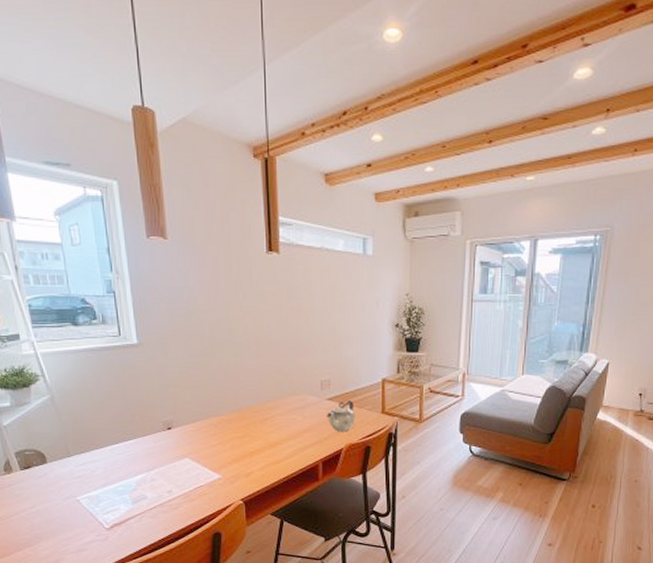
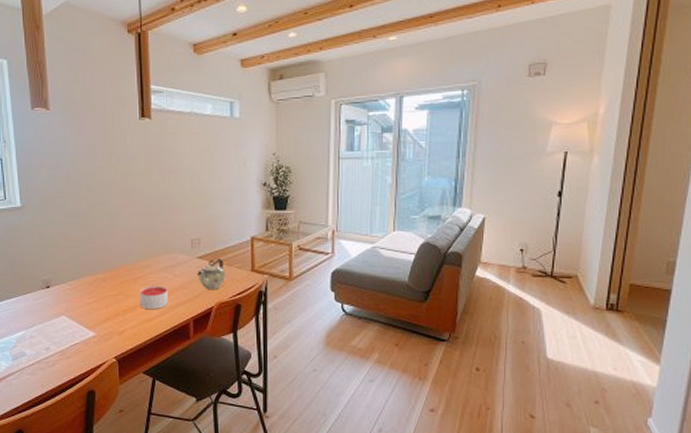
candle: none [267,427,296,452] -> present [139,285,168,310]

